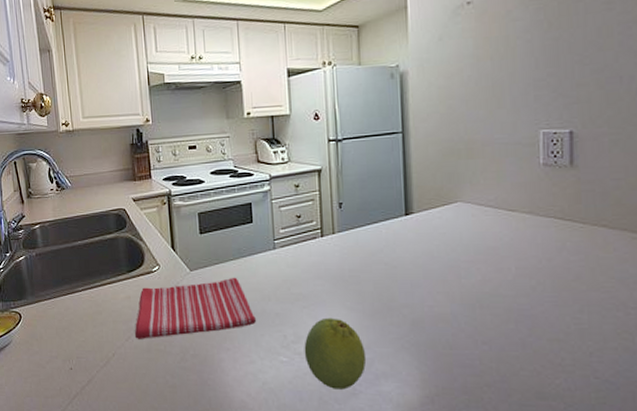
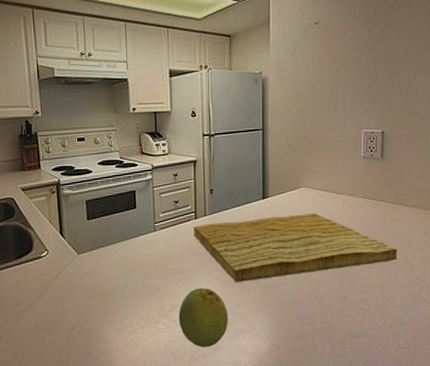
dish towel: present [135,277,257,339] -> none [23,257,138,321]
cutting board: none [320,235,603,314] -> present [194,213,397,282]

